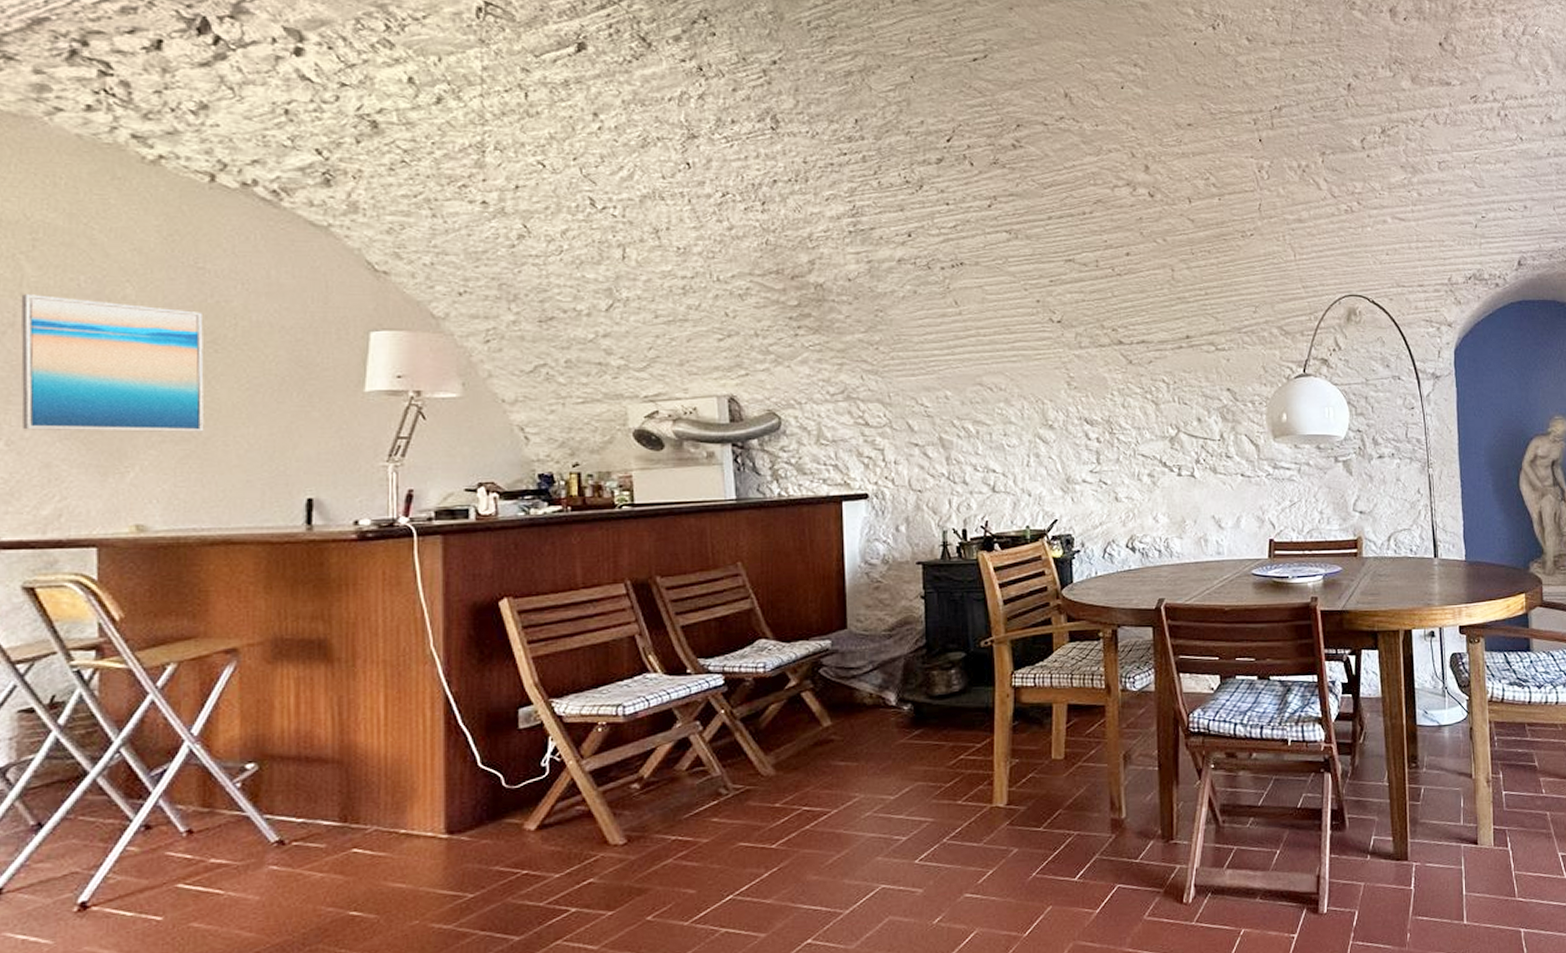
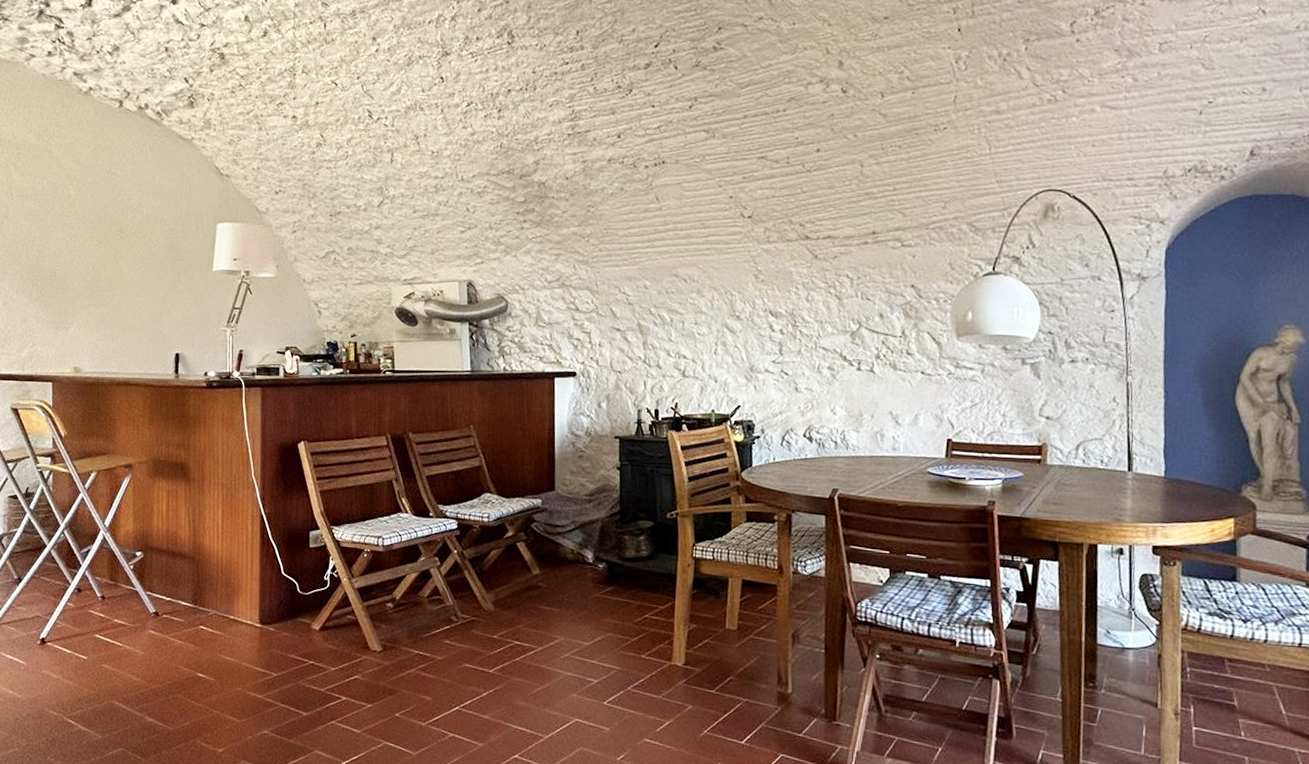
wall art: present [20,294,205,432] -> none [11,194,115,299]

